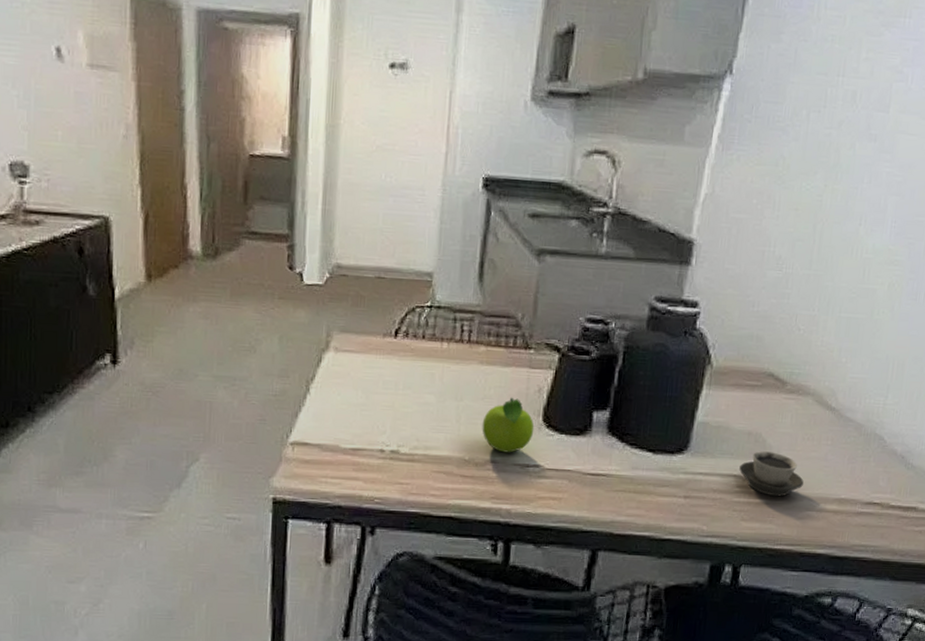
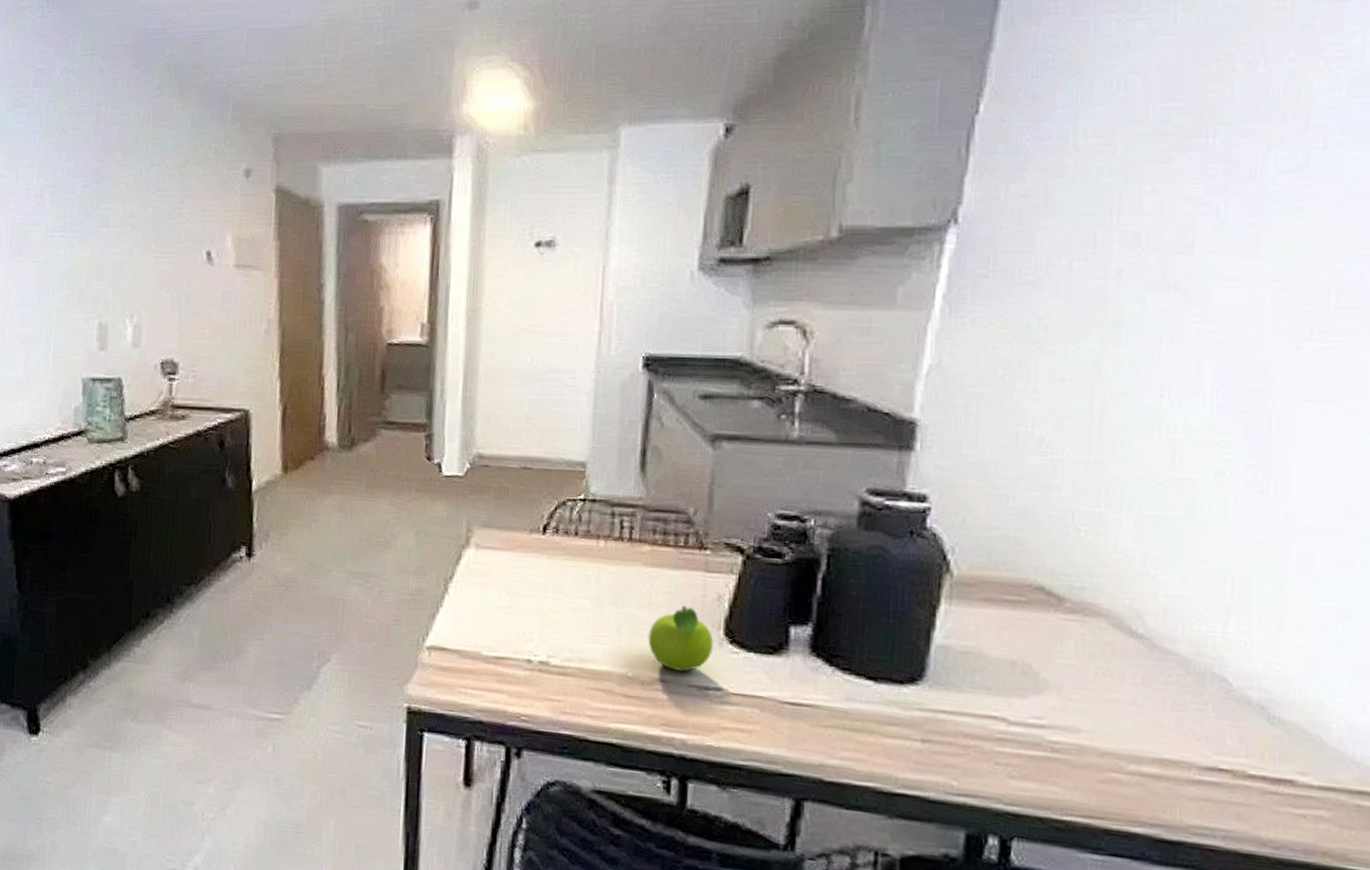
cup: present [739,451,804,497] -> none [1001,687,1103,750]

